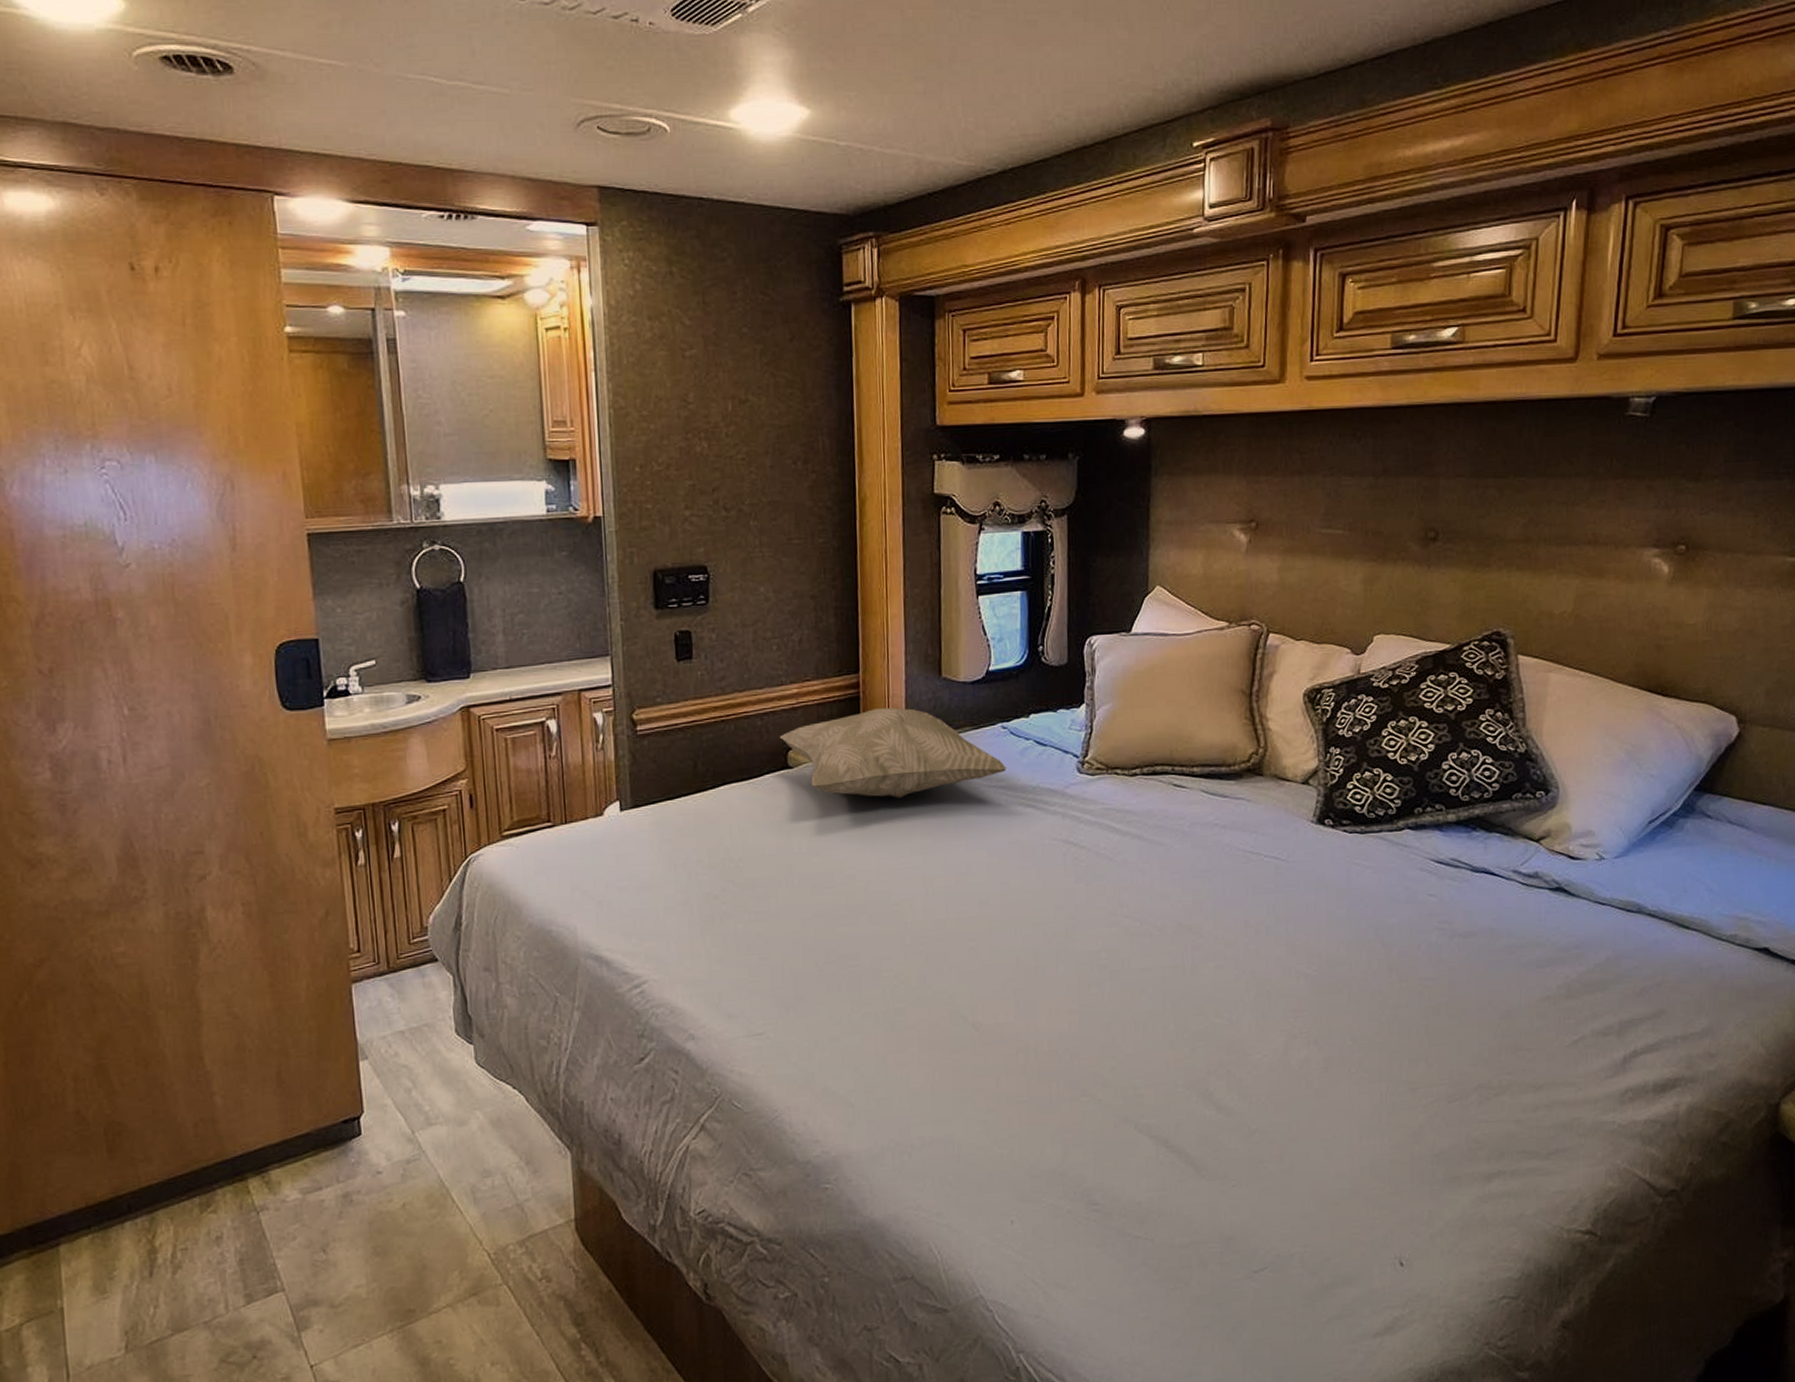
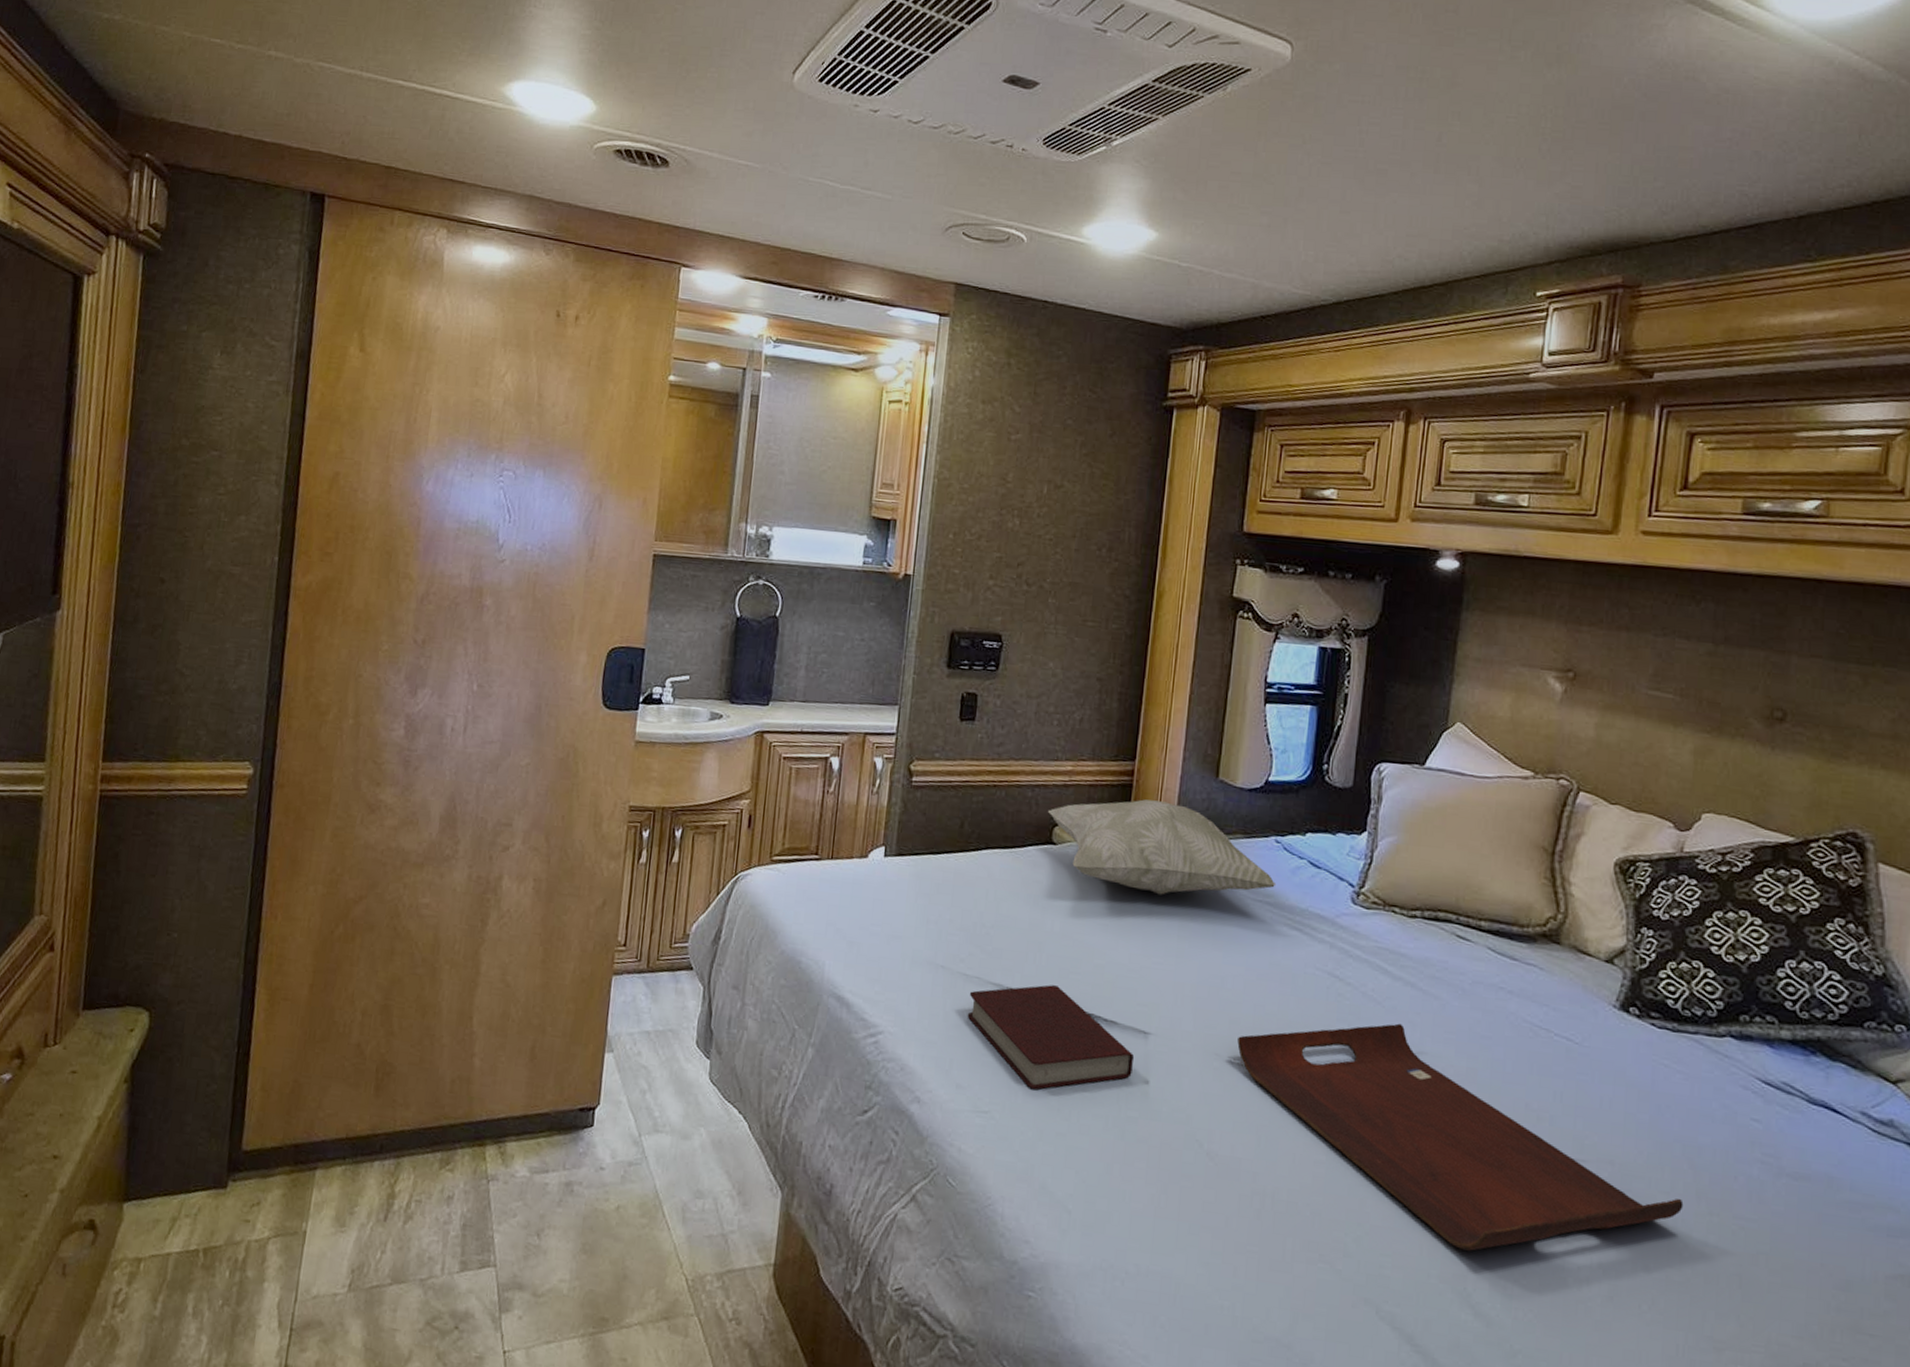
book: none [727,903,895,1003] -> present [967,984,1135,1089]
serving tray: none [988,874,1379,1058] -> present [1237,1023,1684,1251]

